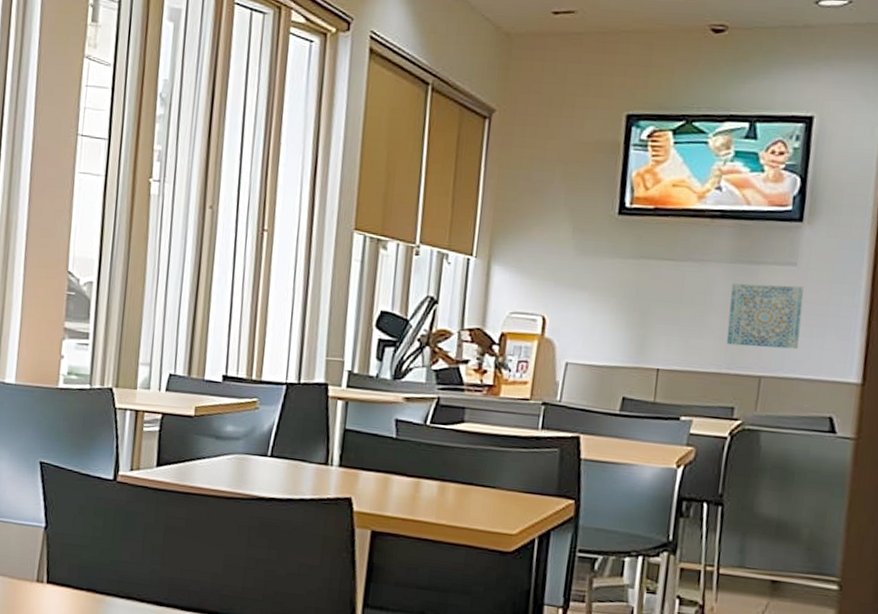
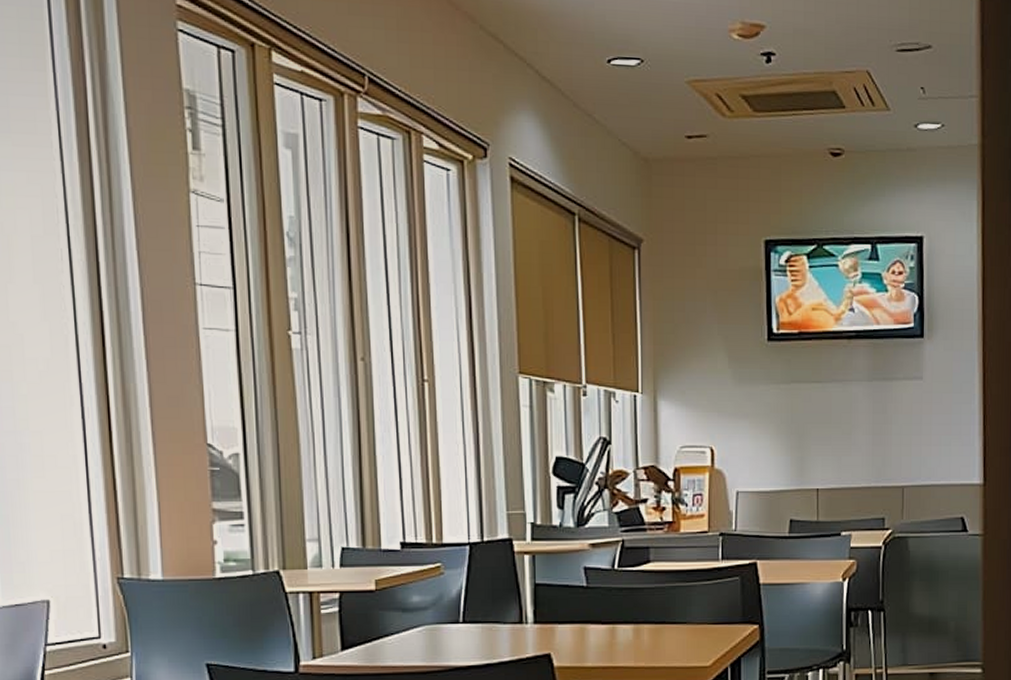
wall art: present [726,283,804,350] -> none [871,398,931,459]

